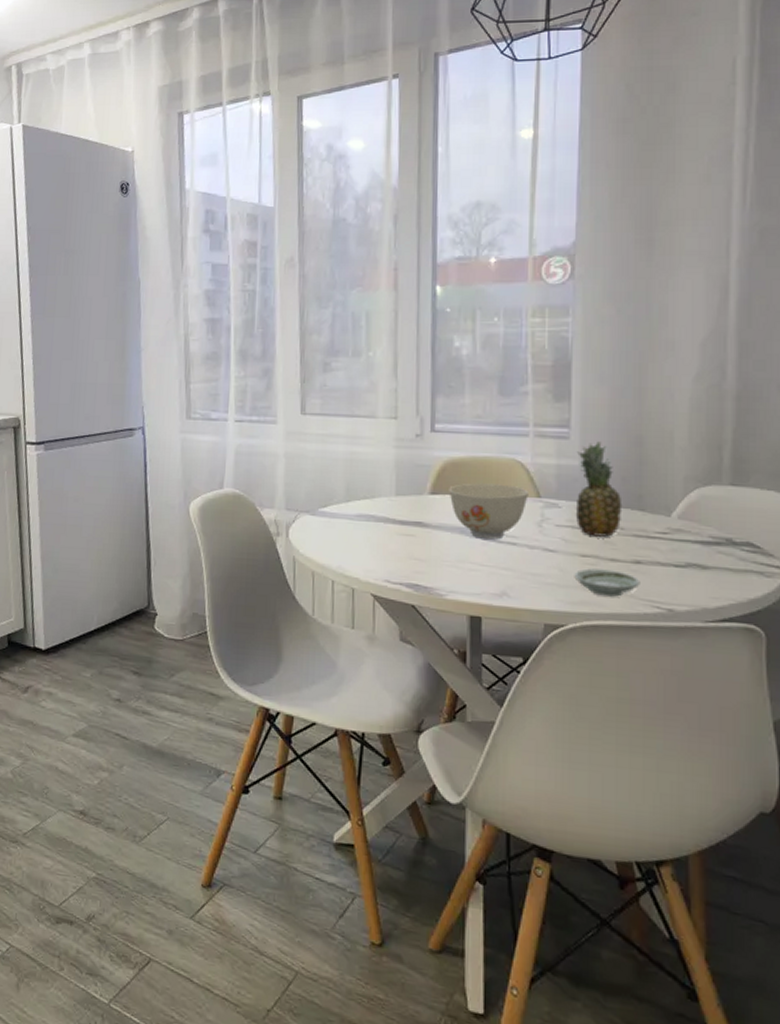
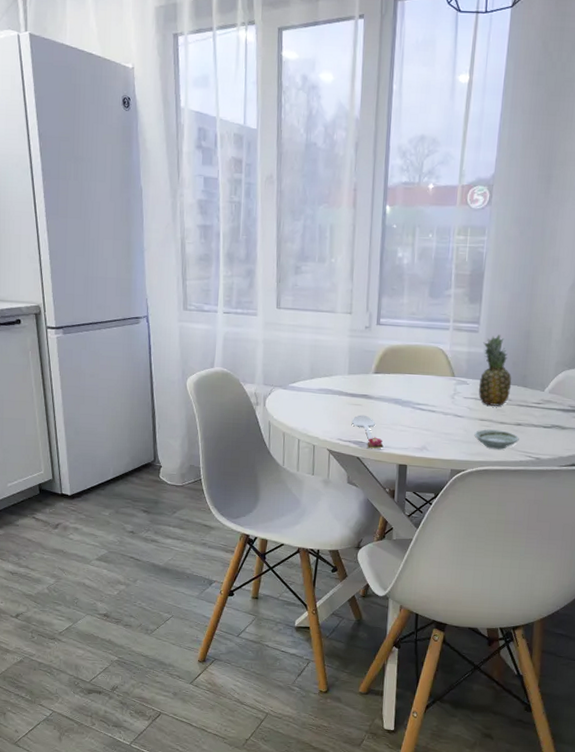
spoon: none [402,548,448,594] -> present [351,415,384,449]
bowl: present [449,483,529,540] -> none [388,365,446,408]

